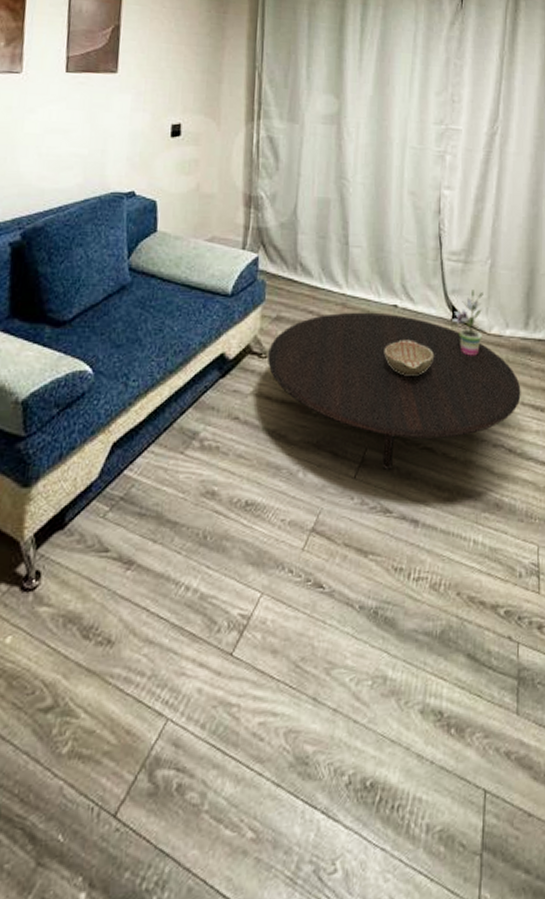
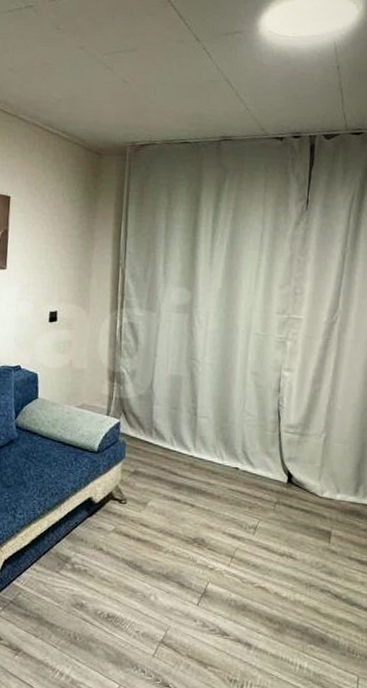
table: present [267,312,521,471] -> none [126,471,349,602]
decorative bowl: present [384,339,434,376] -> none [225,496,270,527]
potted plant: present [452,290,483,356] -> none [287,458,317,515]

